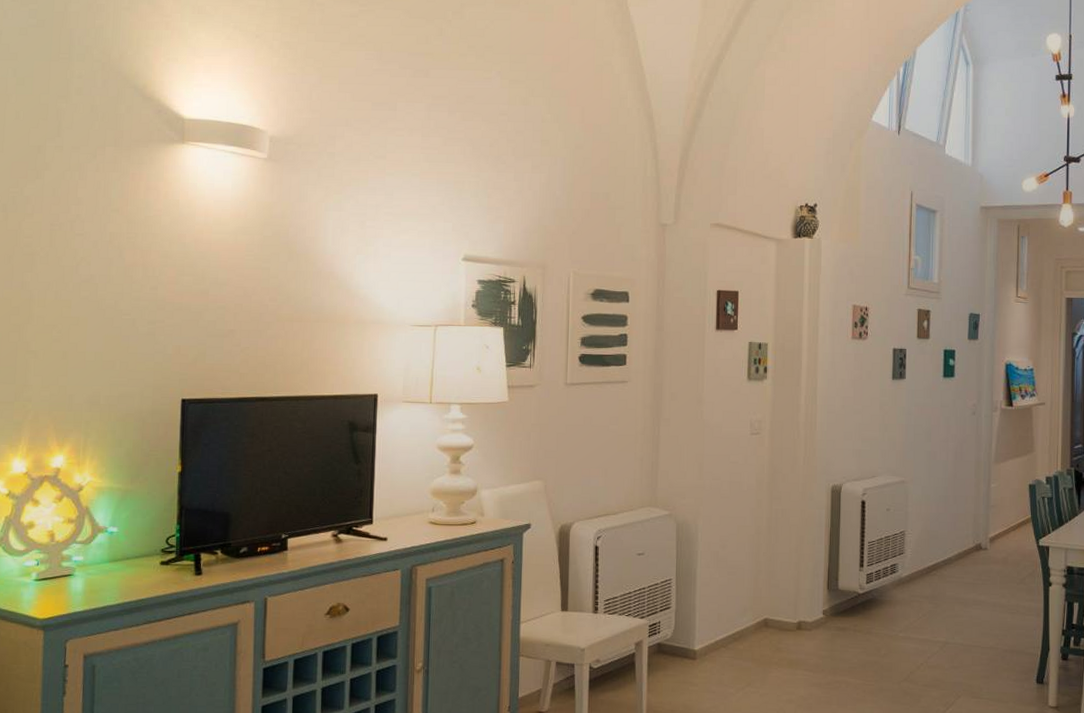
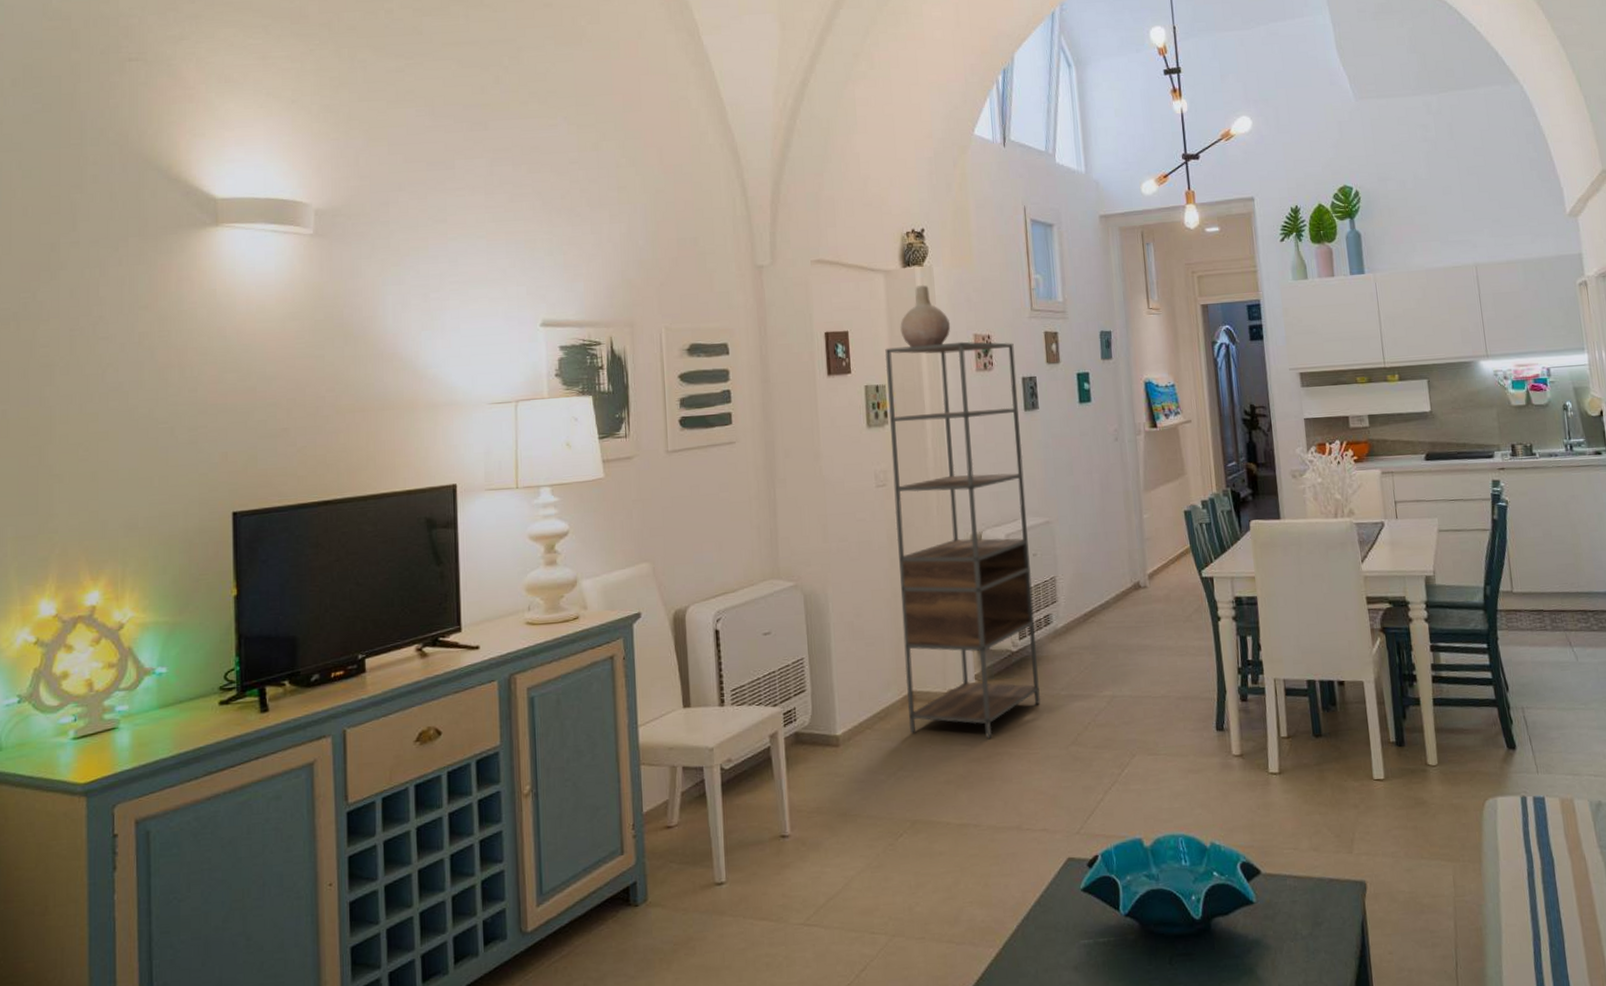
shelving unit: none [760,310,889,667] -> present [885,341,1041,739]
vase: none [786,255,833,312] -> present [900,284,951,348]

